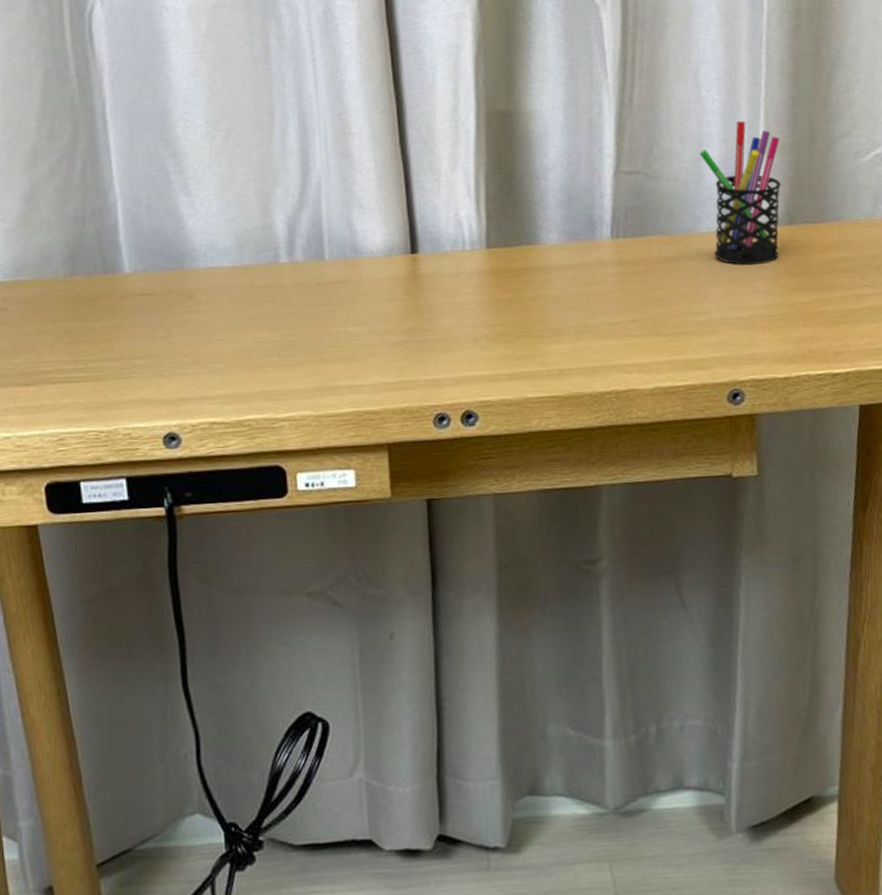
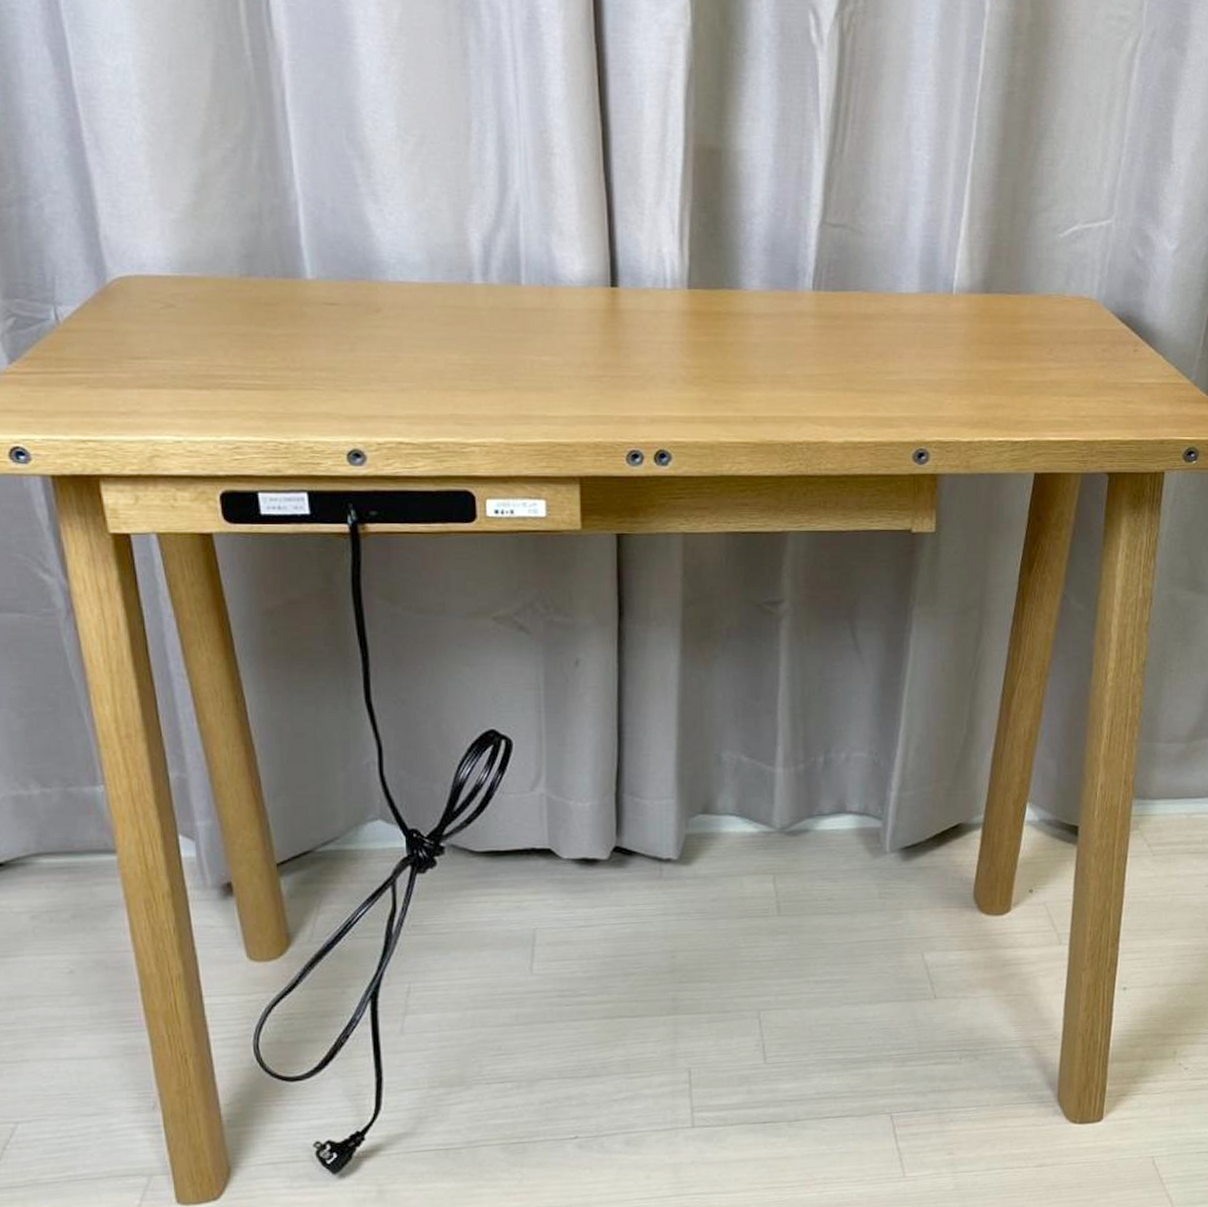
pen holder: present [699,120,782,265] -> none [905,183,984,329]

